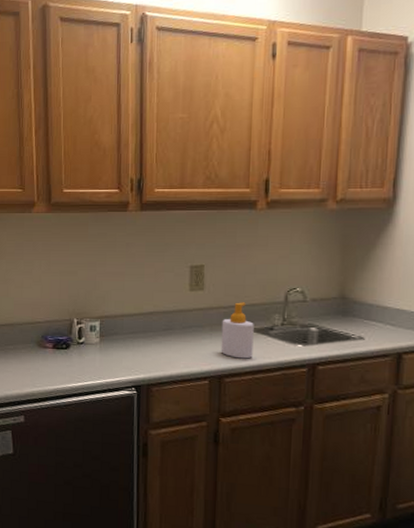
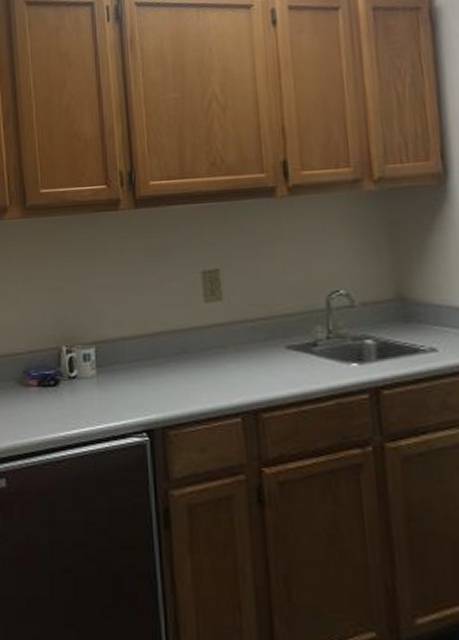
soap bottle: present [221,302,254,359] -> none [249,312,295,386]

